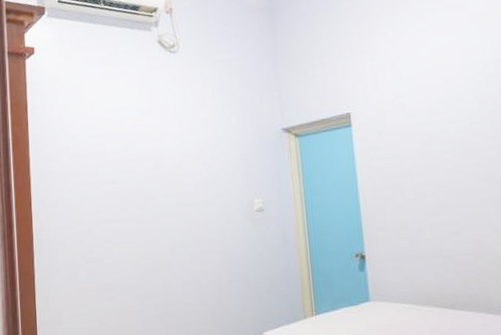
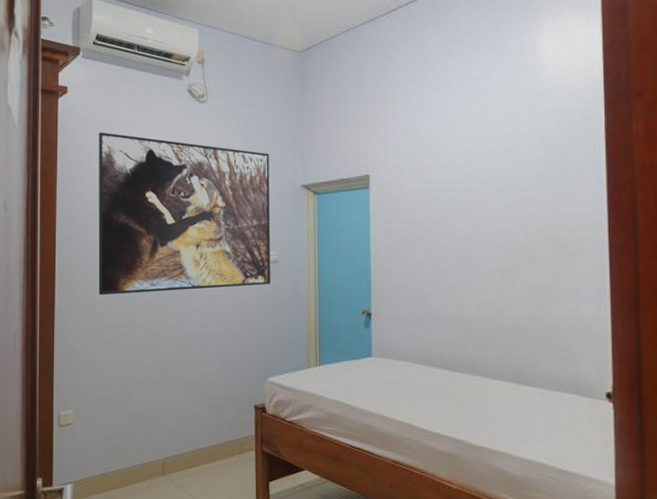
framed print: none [69,90,259,260] -> present [98,132,271,295]

